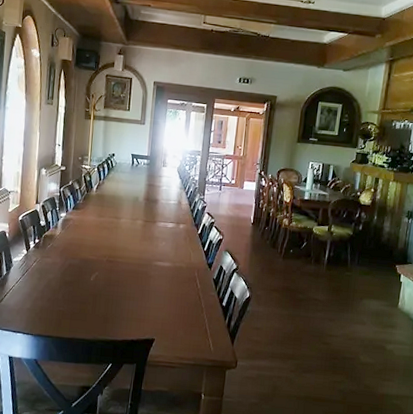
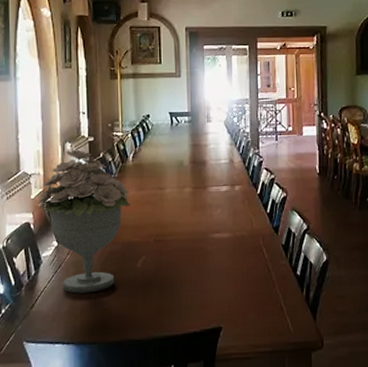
bouquet: none [13,175,91,296] -> present [37,150,131,294]

